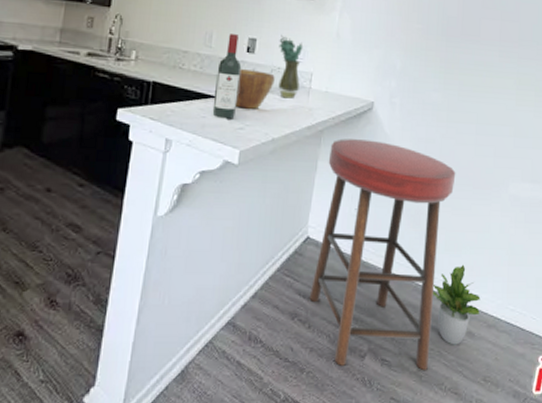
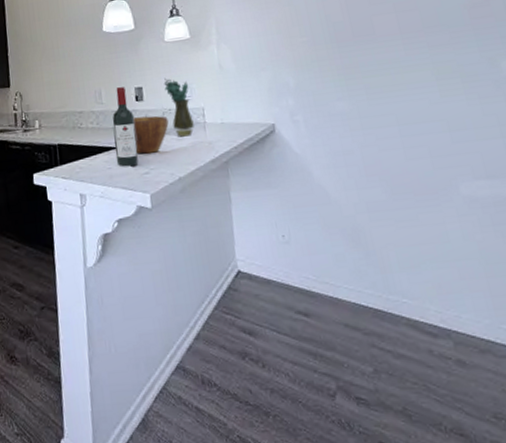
bar stool: present [309,138,456,371] -> none [240,162,416,410]
potted plant: present [432,264,481,345] -> none [396,282,465,377]

